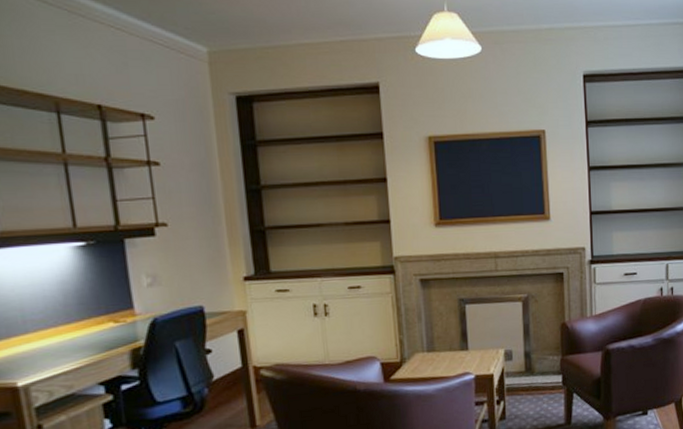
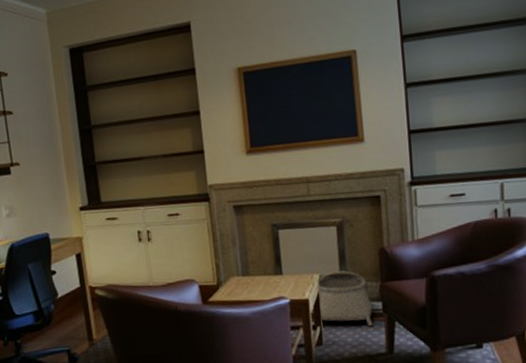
basket: none [501,345,554,399] -> present [316,270,373,327]

